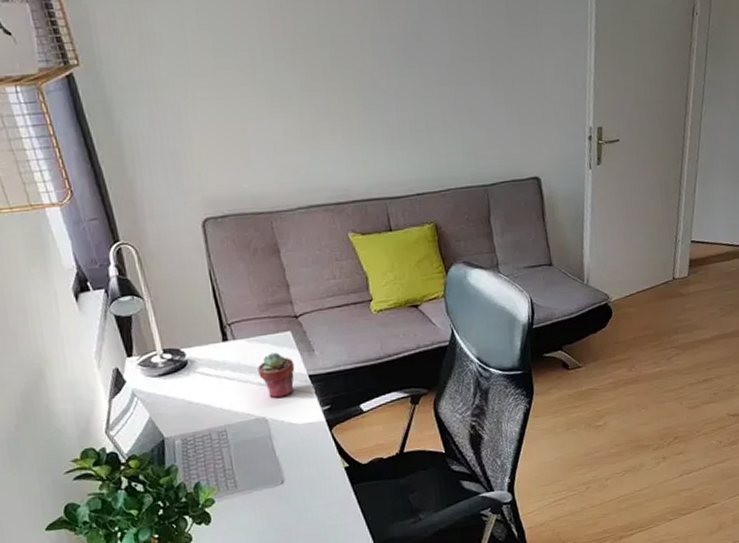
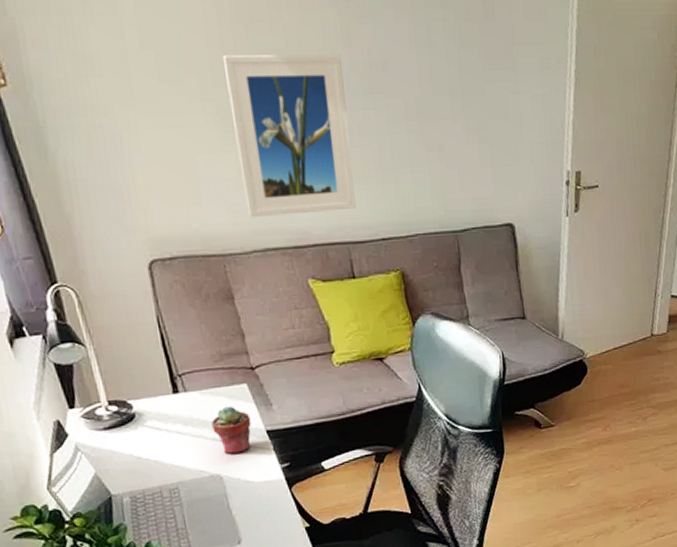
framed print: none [271,28,393,178] -> present [222,54,356,218]

